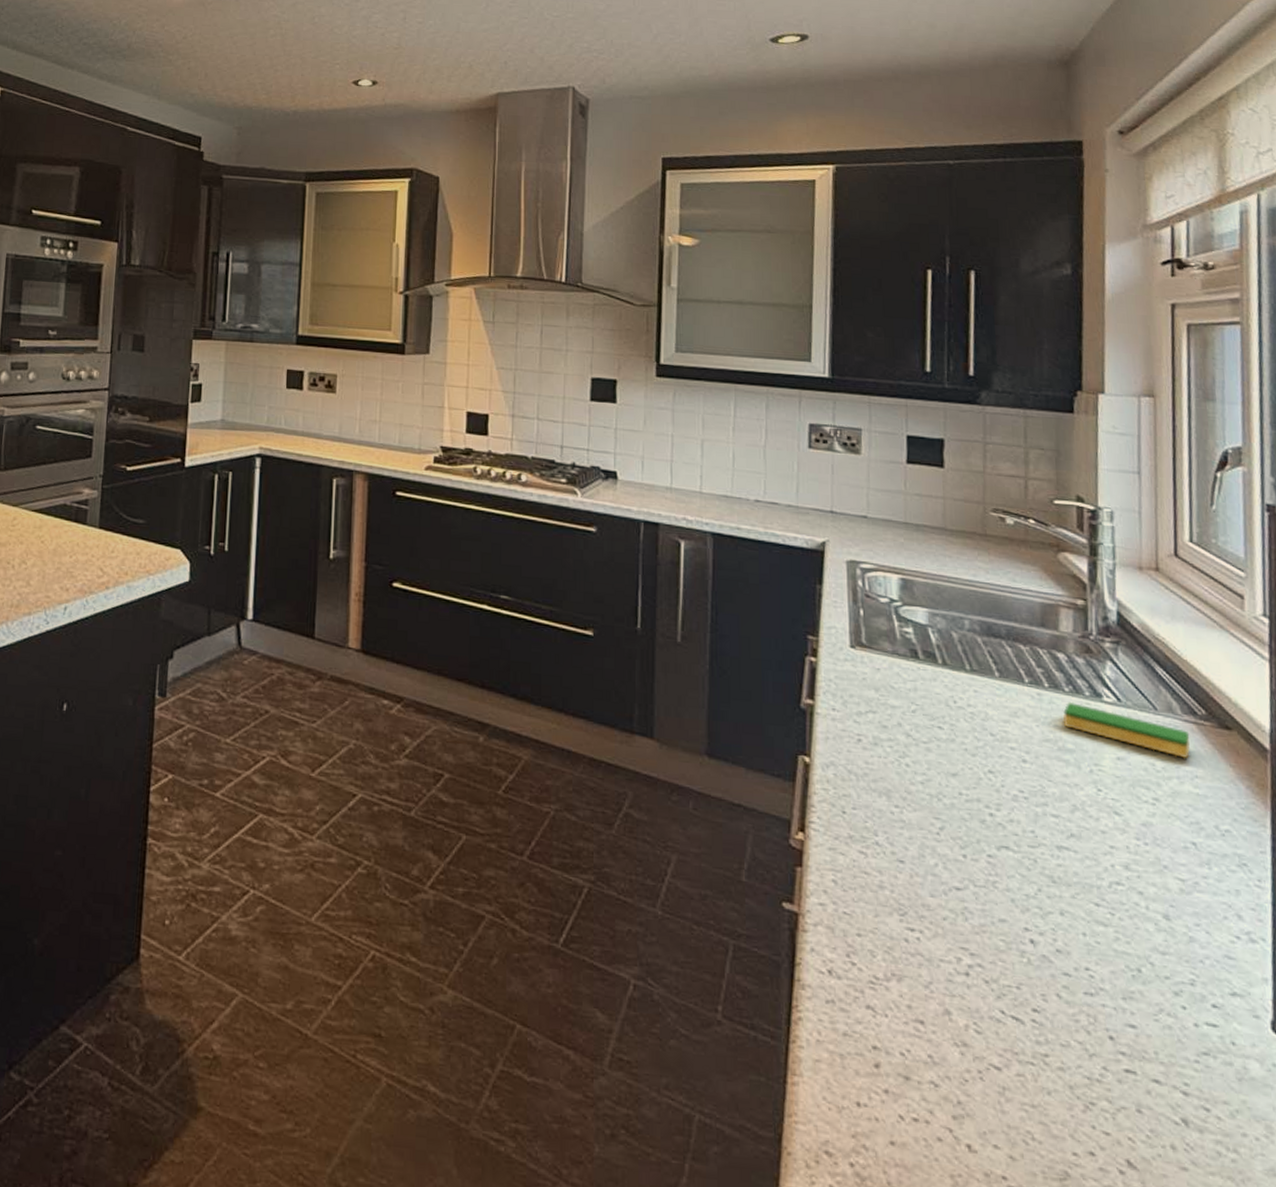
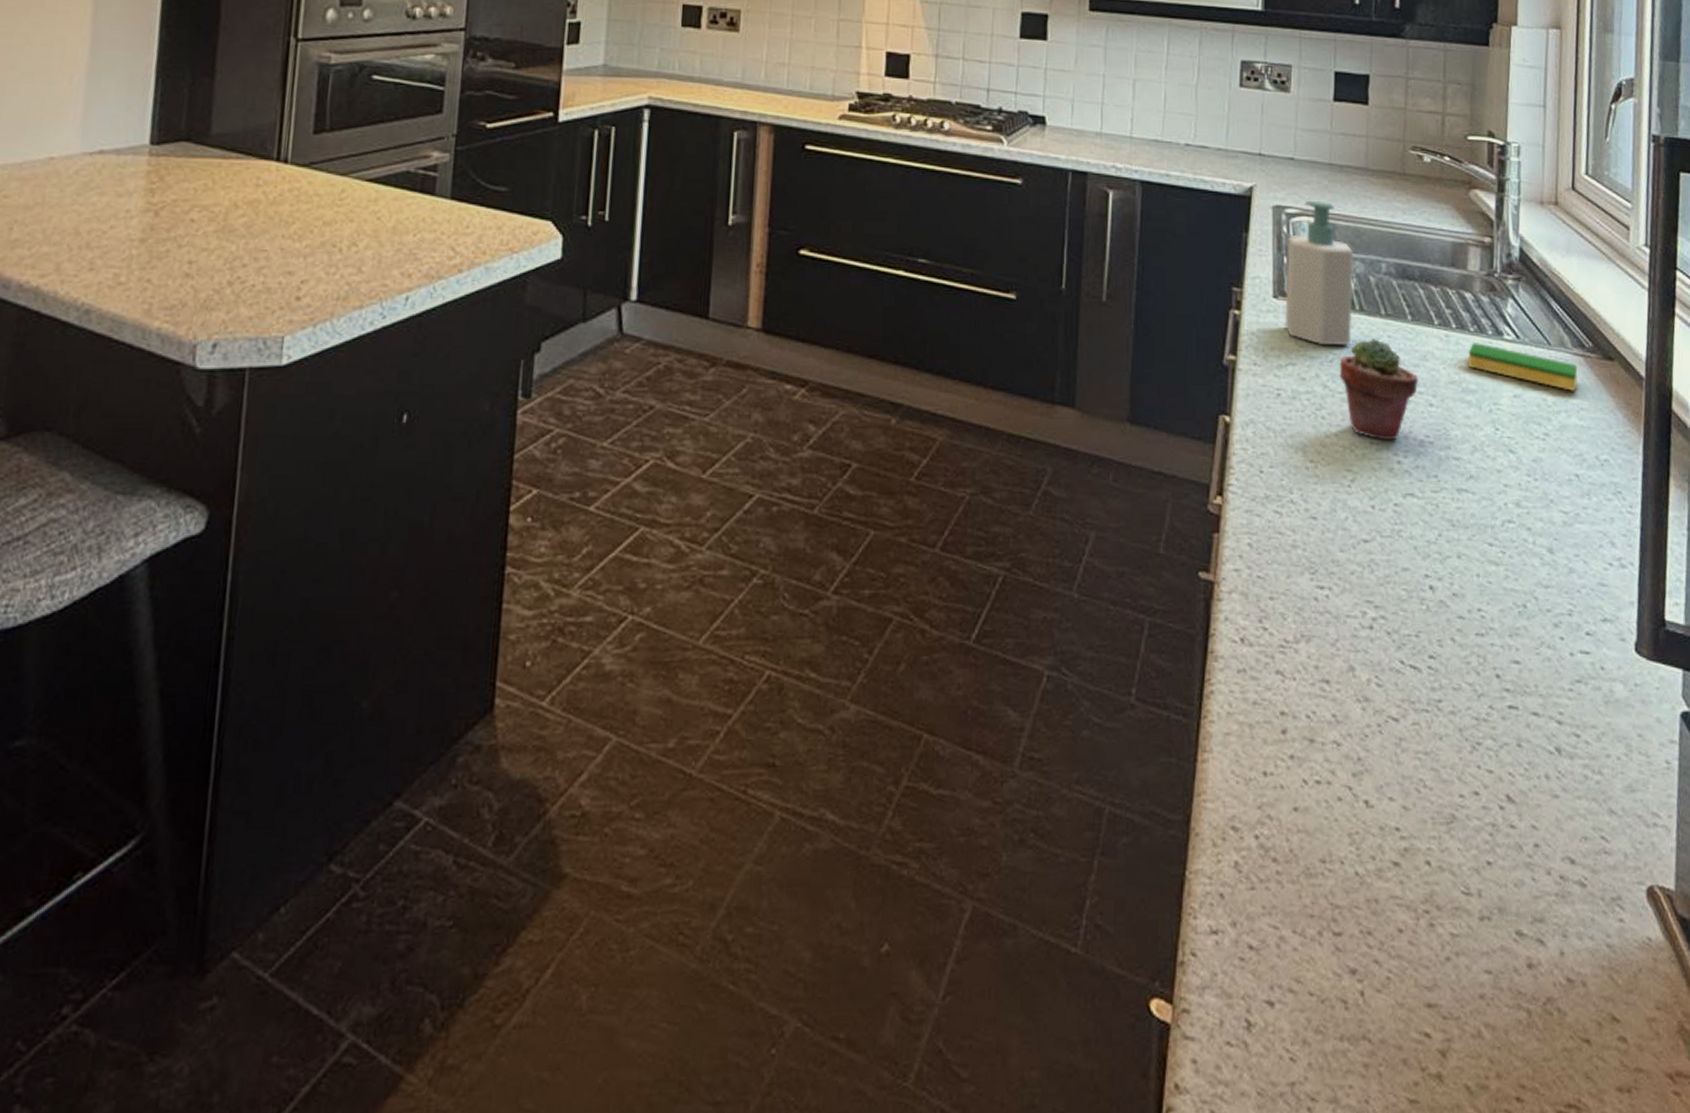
soap bottle: none [862,557,935,697] -> present [1285,201,1354,346]
potted succulent: none [922,691,1010,793] -> present [1339,337,1419,441]

